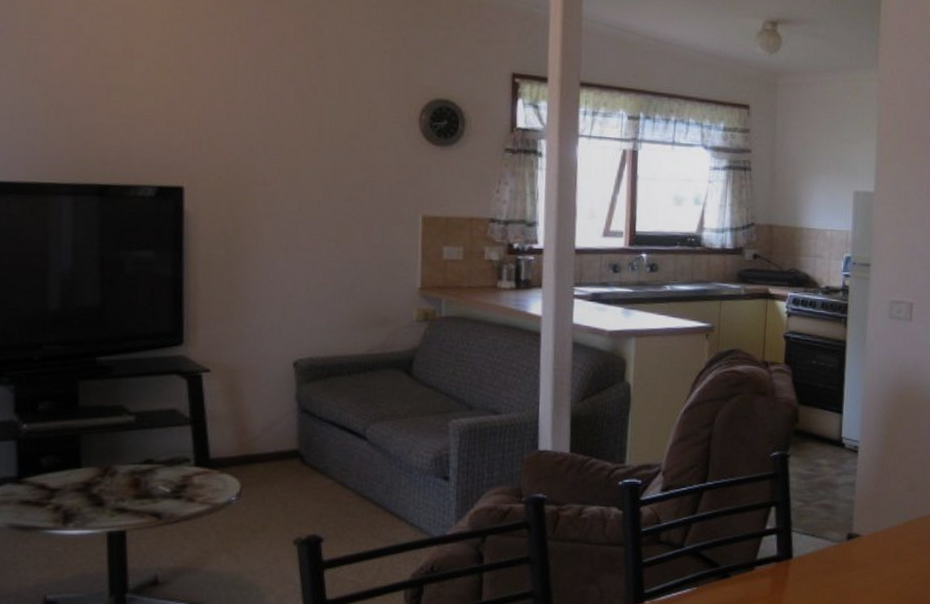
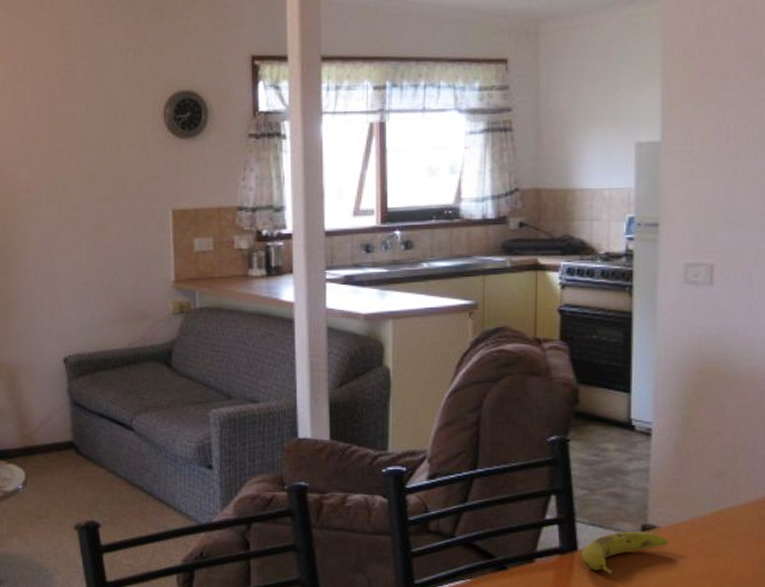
fruit: none [795,540,869,580] -> present [581,531,669,574]

